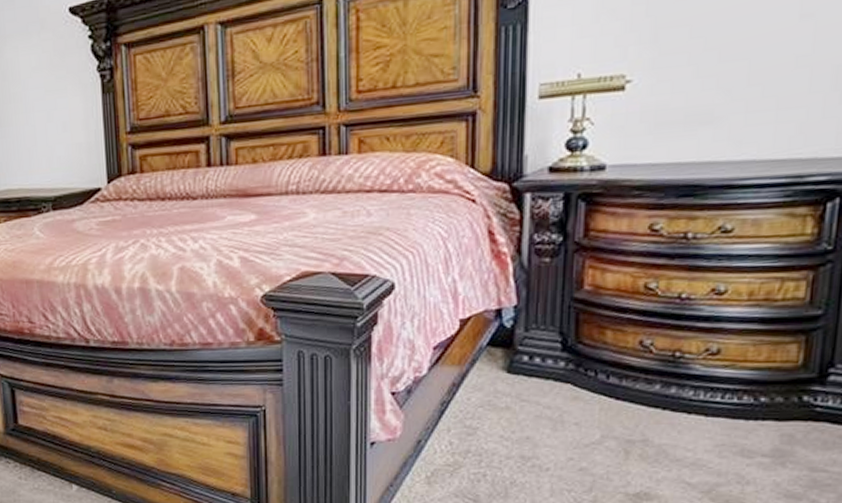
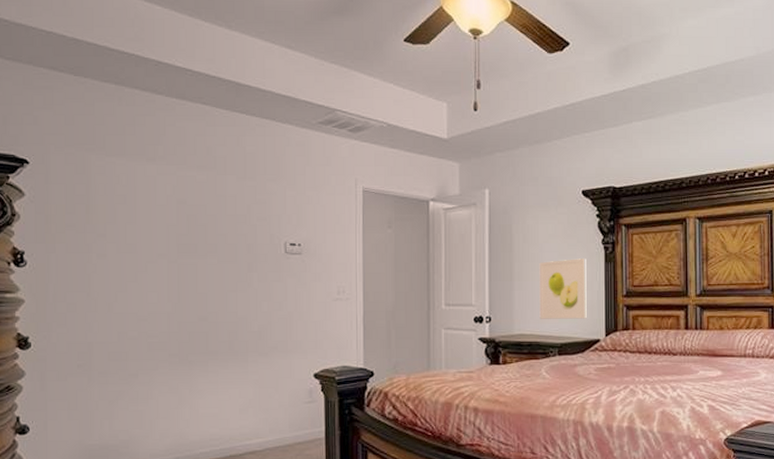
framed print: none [23,92,84,170] -> present [539,259,587,319]

